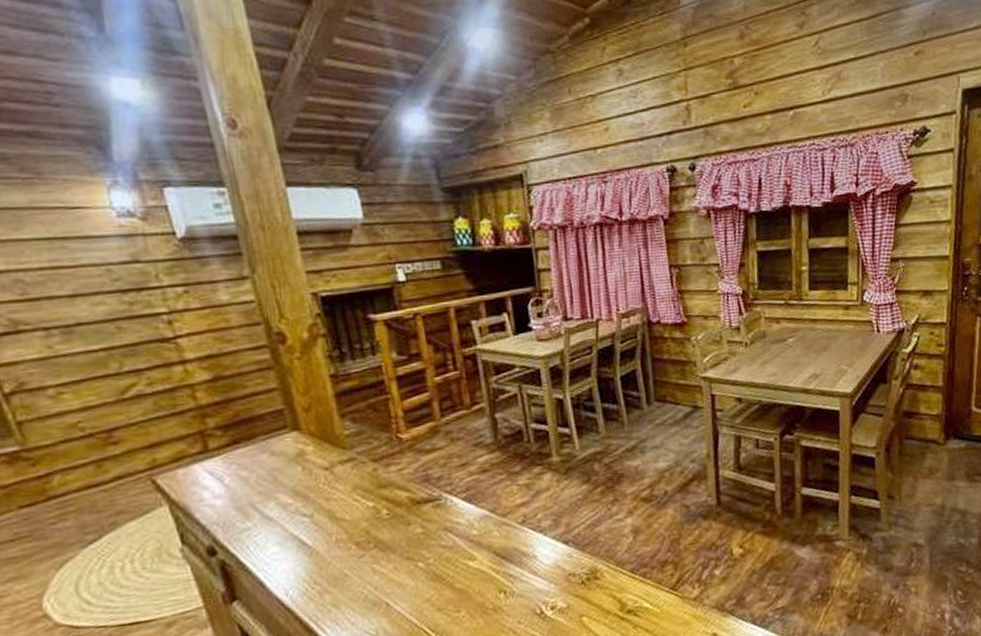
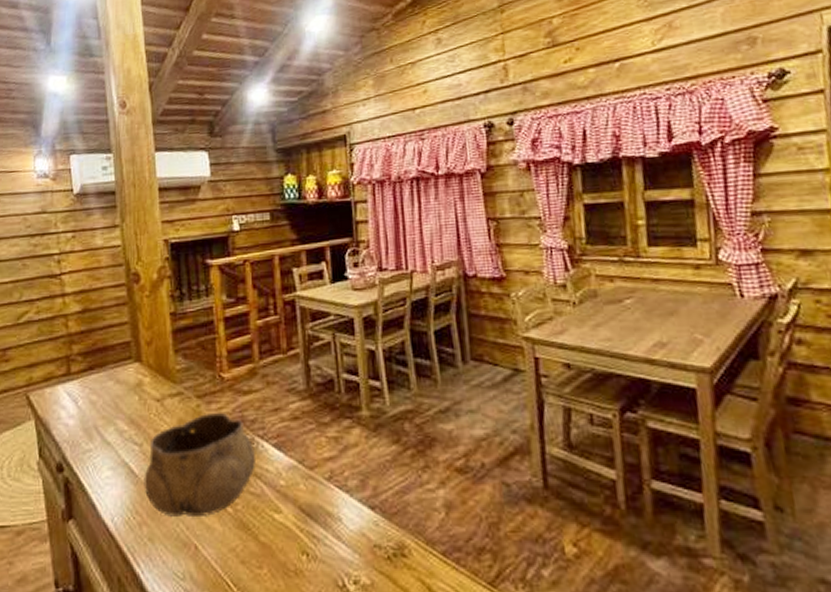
decorative bowl: none [318,472,447,581] -> present [144,412,257,518]

